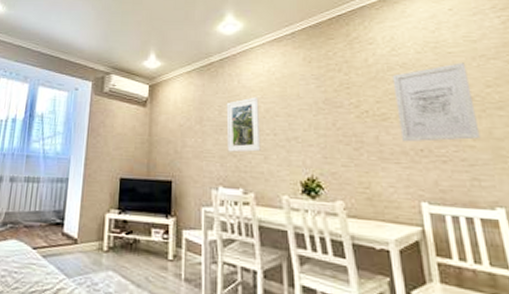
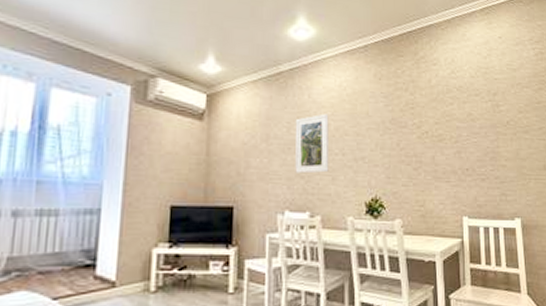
wall art: present [392,62,481,142] -> none [450,89,511,162]

